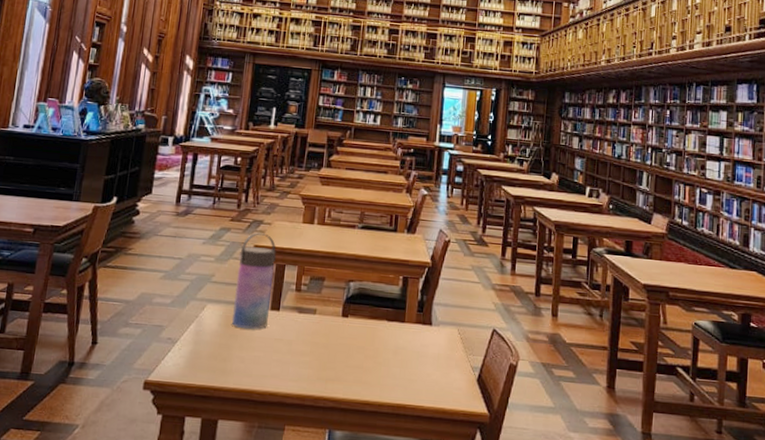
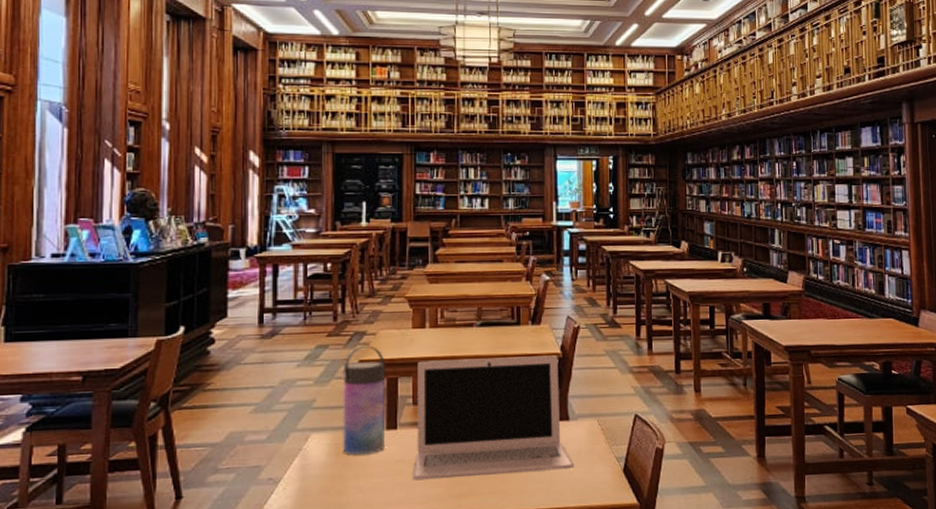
laptop: none [287,253,433,371] -> present [412,355,575,481]

